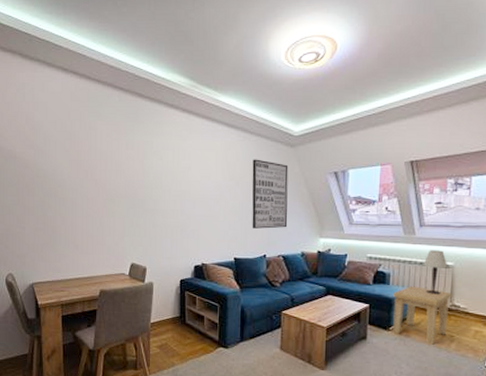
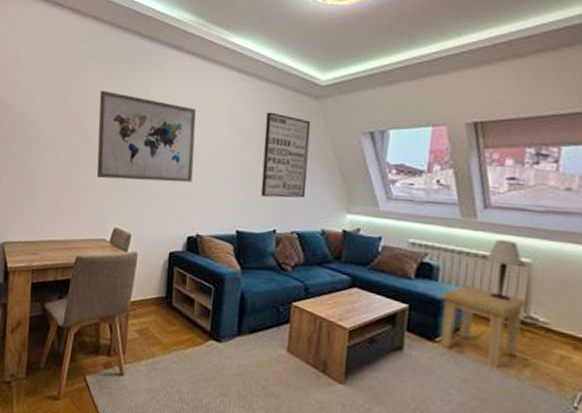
wall art: none [109,145,195,222] -> present [96,90,197,182]

